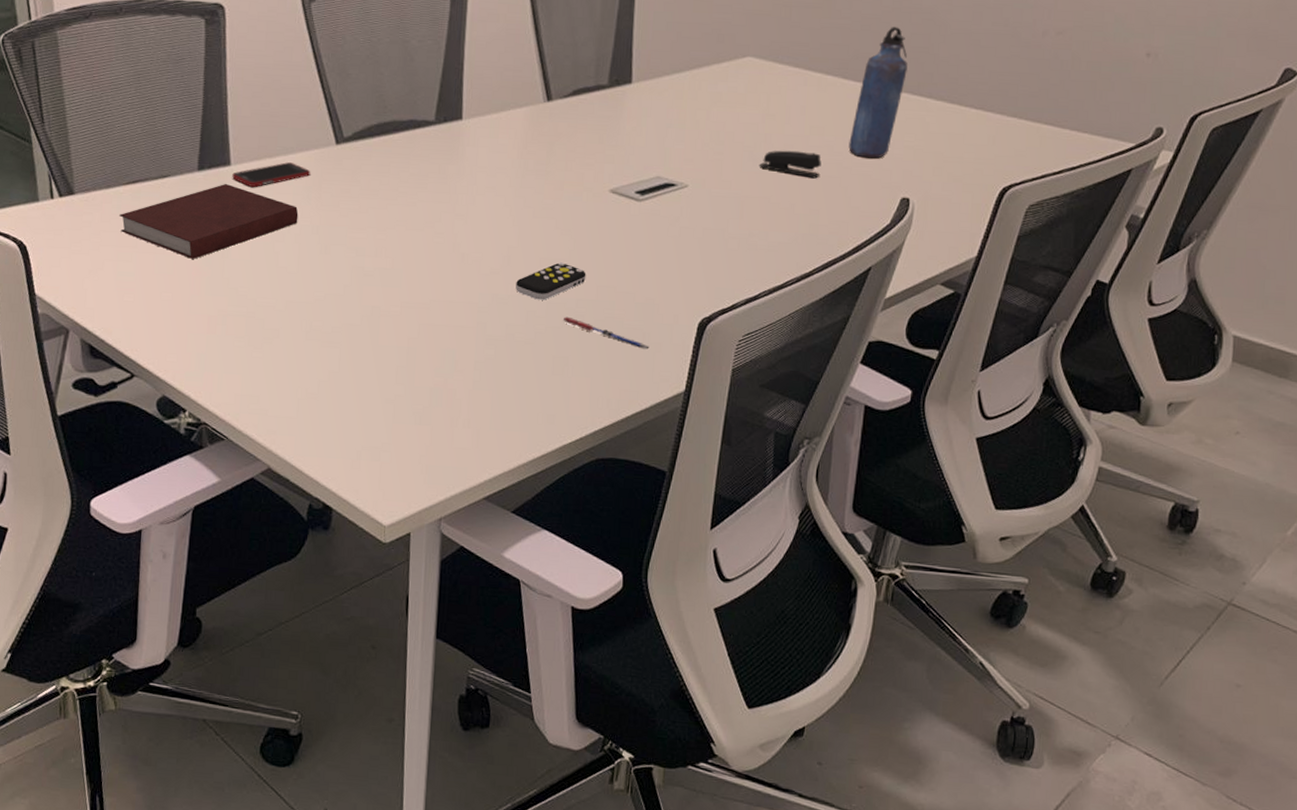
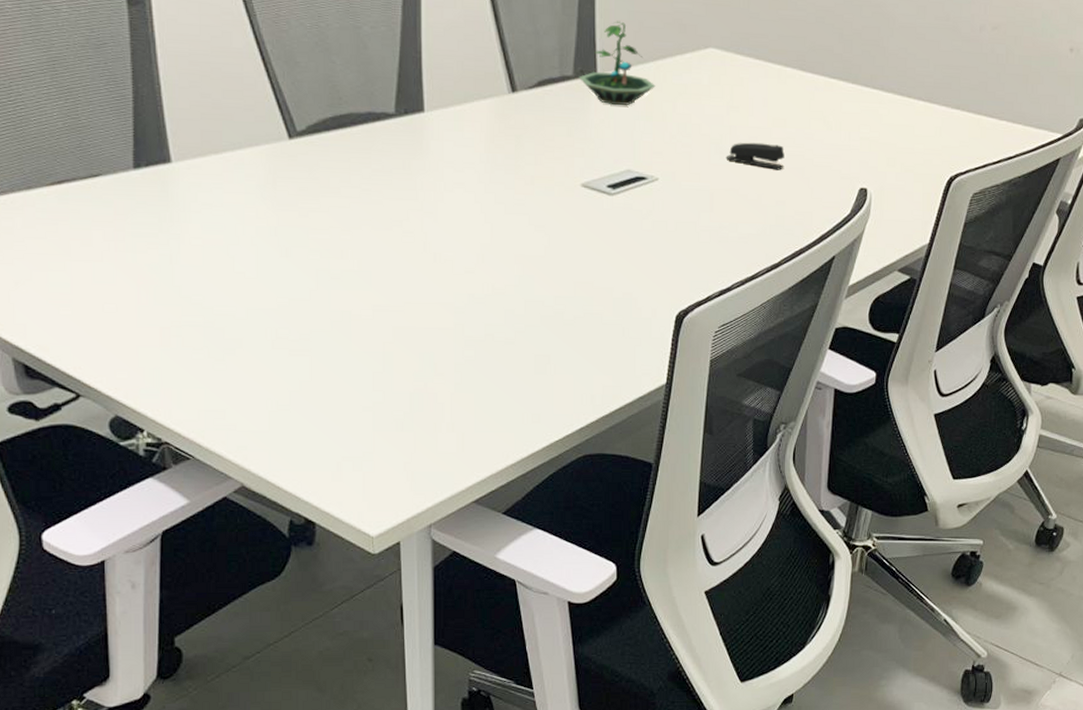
notebook: present [118,183,299,259] -> none [44,182,253,266]
cell phone: present [232,162,311,187] -> none [174,159,263,186]
remote control: present [516,262,586,300] -> none [492,259,563,299]
pen: present [562,316,650,349] -> none [542,314,630,344]
terrarium: none [613,32,690,114] -> present [578,21,656,106]
water bottle: present [848,27,908,159] -> none [809,19,860,150]

